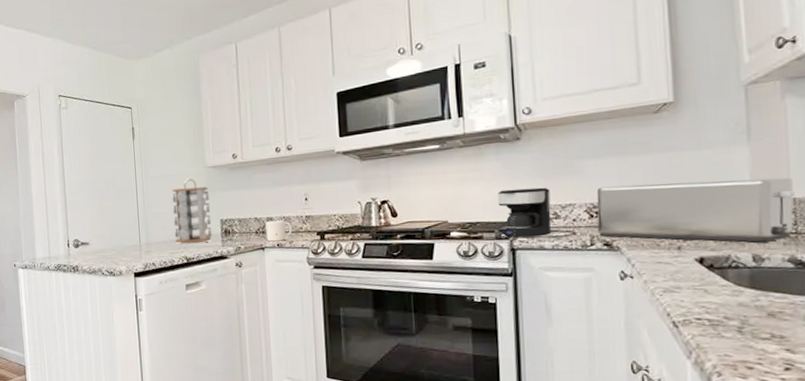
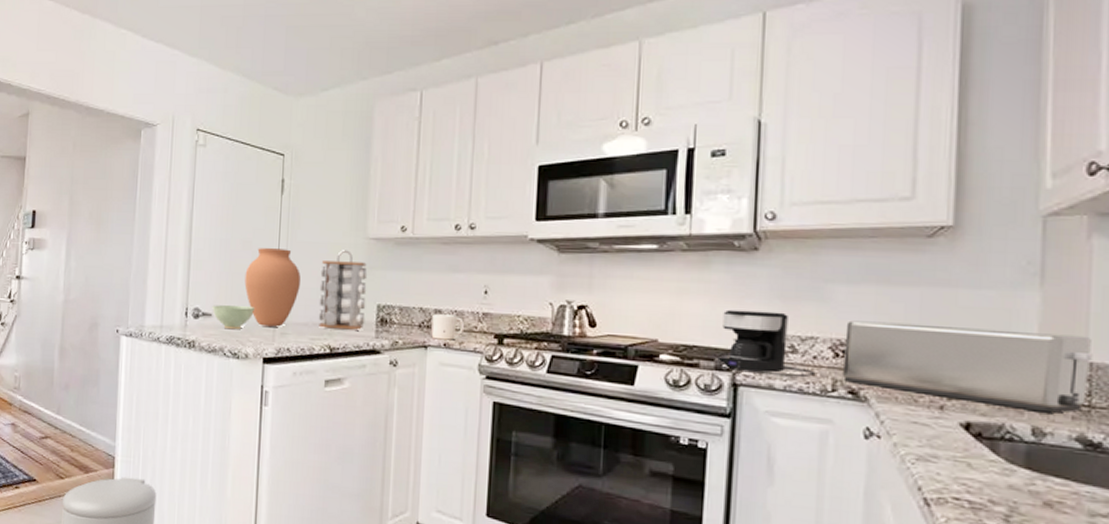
bowl: none [88,233,123,254] -> present [212,305,256,330]
vase: none [111,183,157,248] -> present [244,247,301,328]

